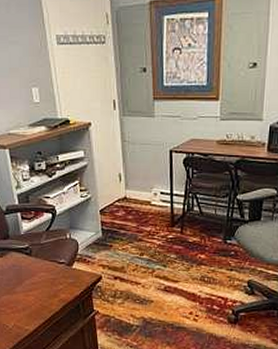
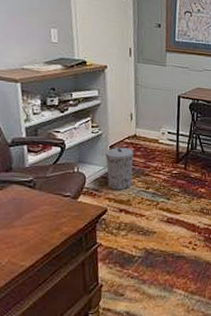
trash can: none [96,211,126,257] -> present [105,147,134,190]

